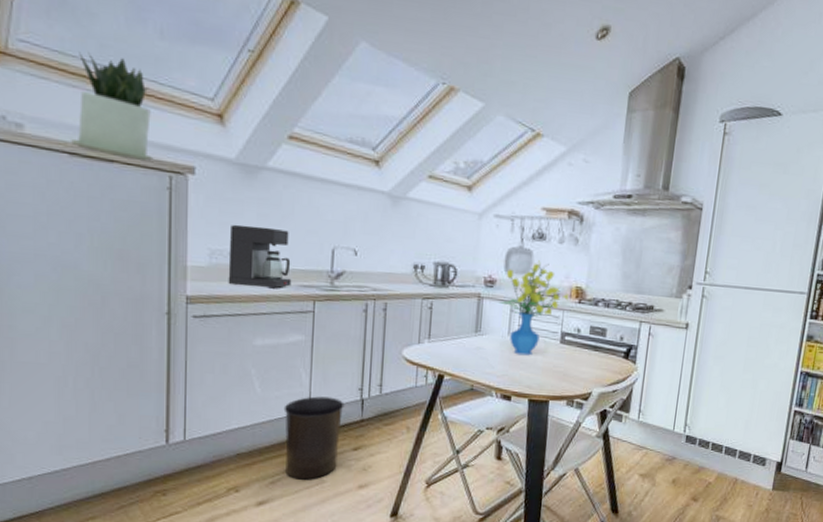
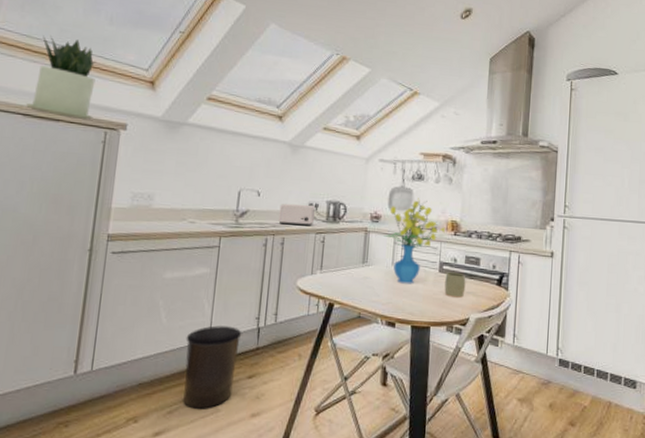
coffee maker: present [228,224,292,289] -> none [145,171,202,227]
toaster: none [379,263,422,291] -> present [278,203,316,226]
mug: none [565,343,590,372] -> present [444,271,466,299]

